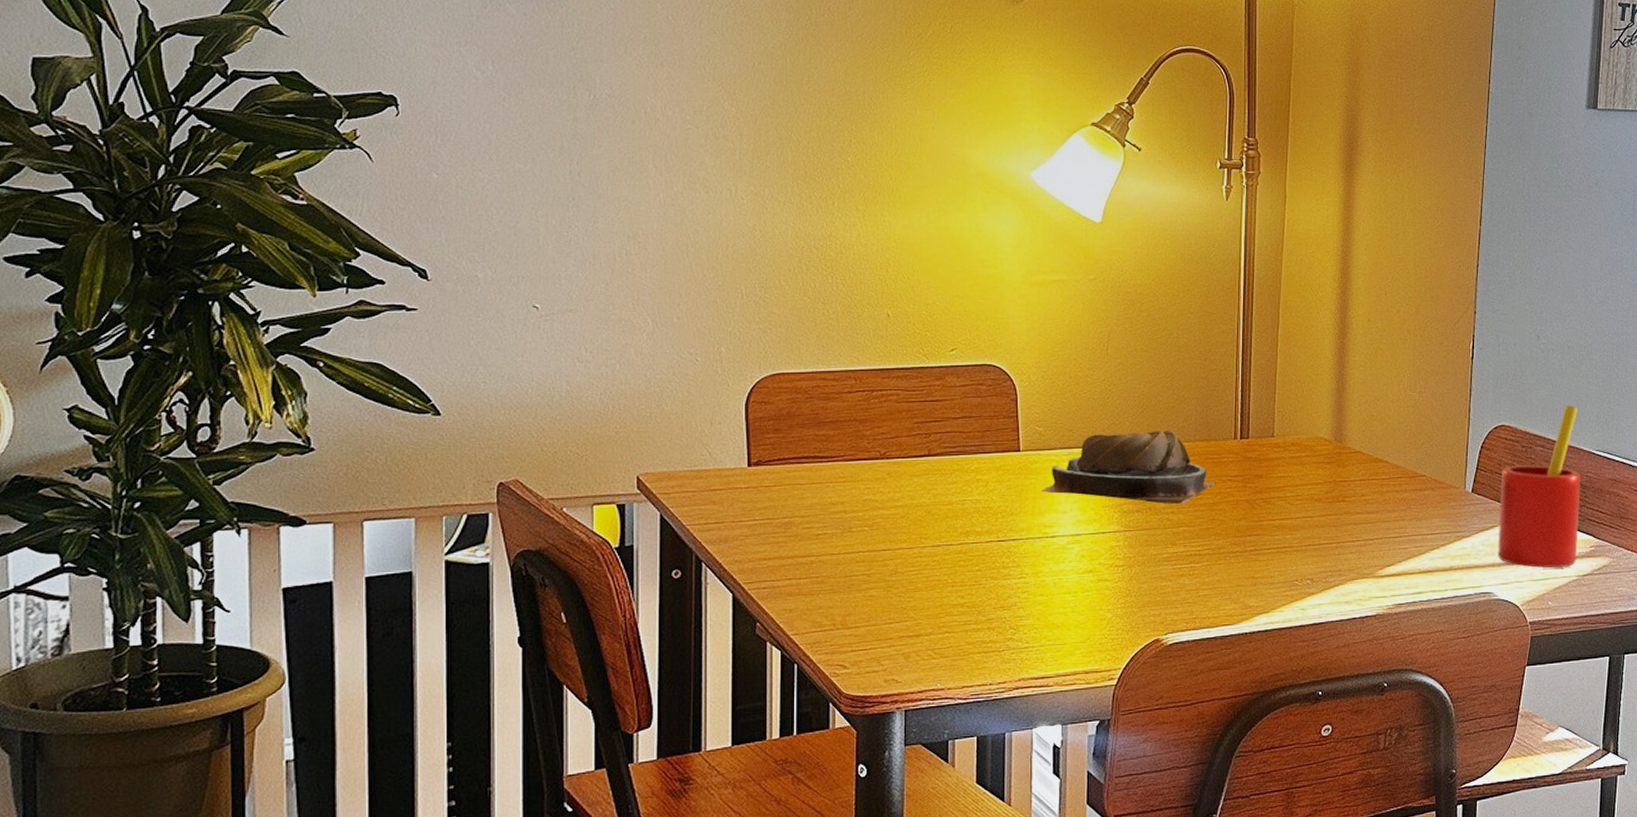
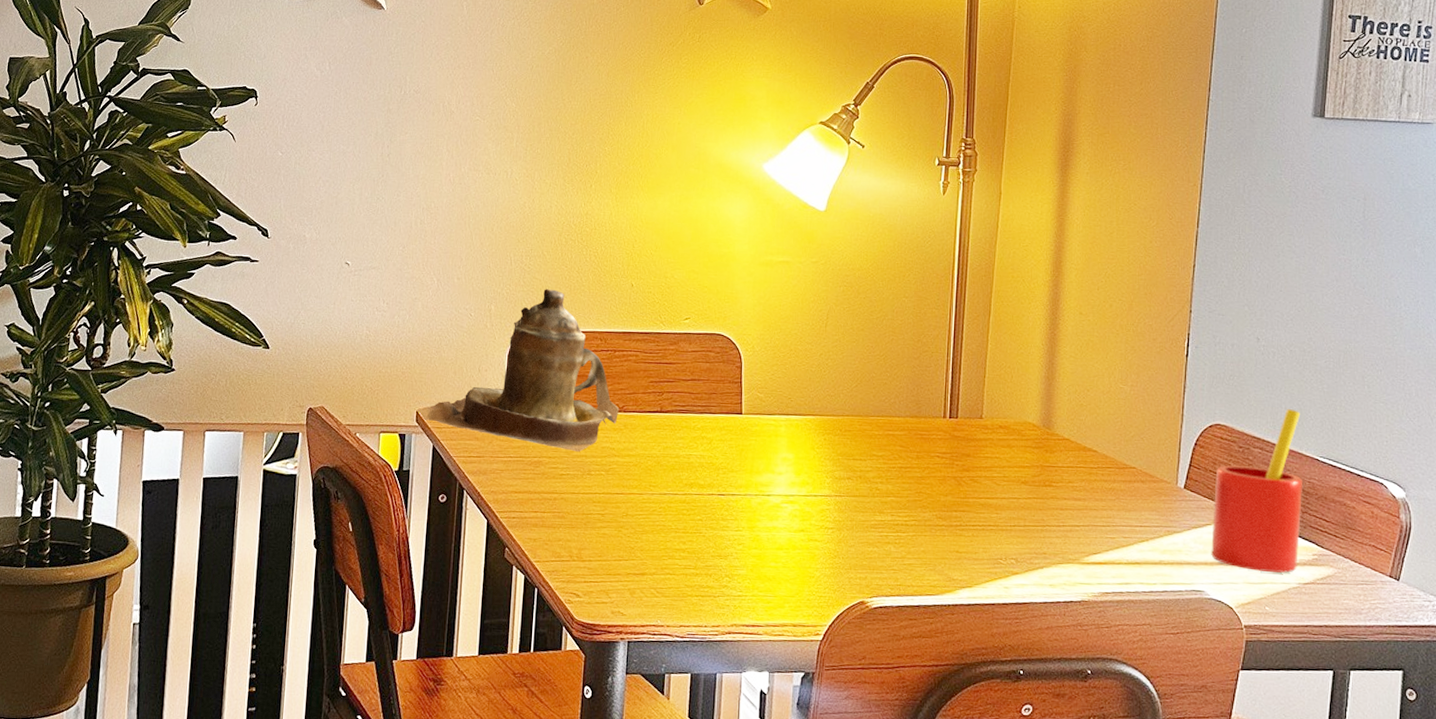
teapot: none [637,325,881,508] -> present [416,289,620,453]
pastry: present [1041,430,1215,505] -> none [760,404,924,476]

